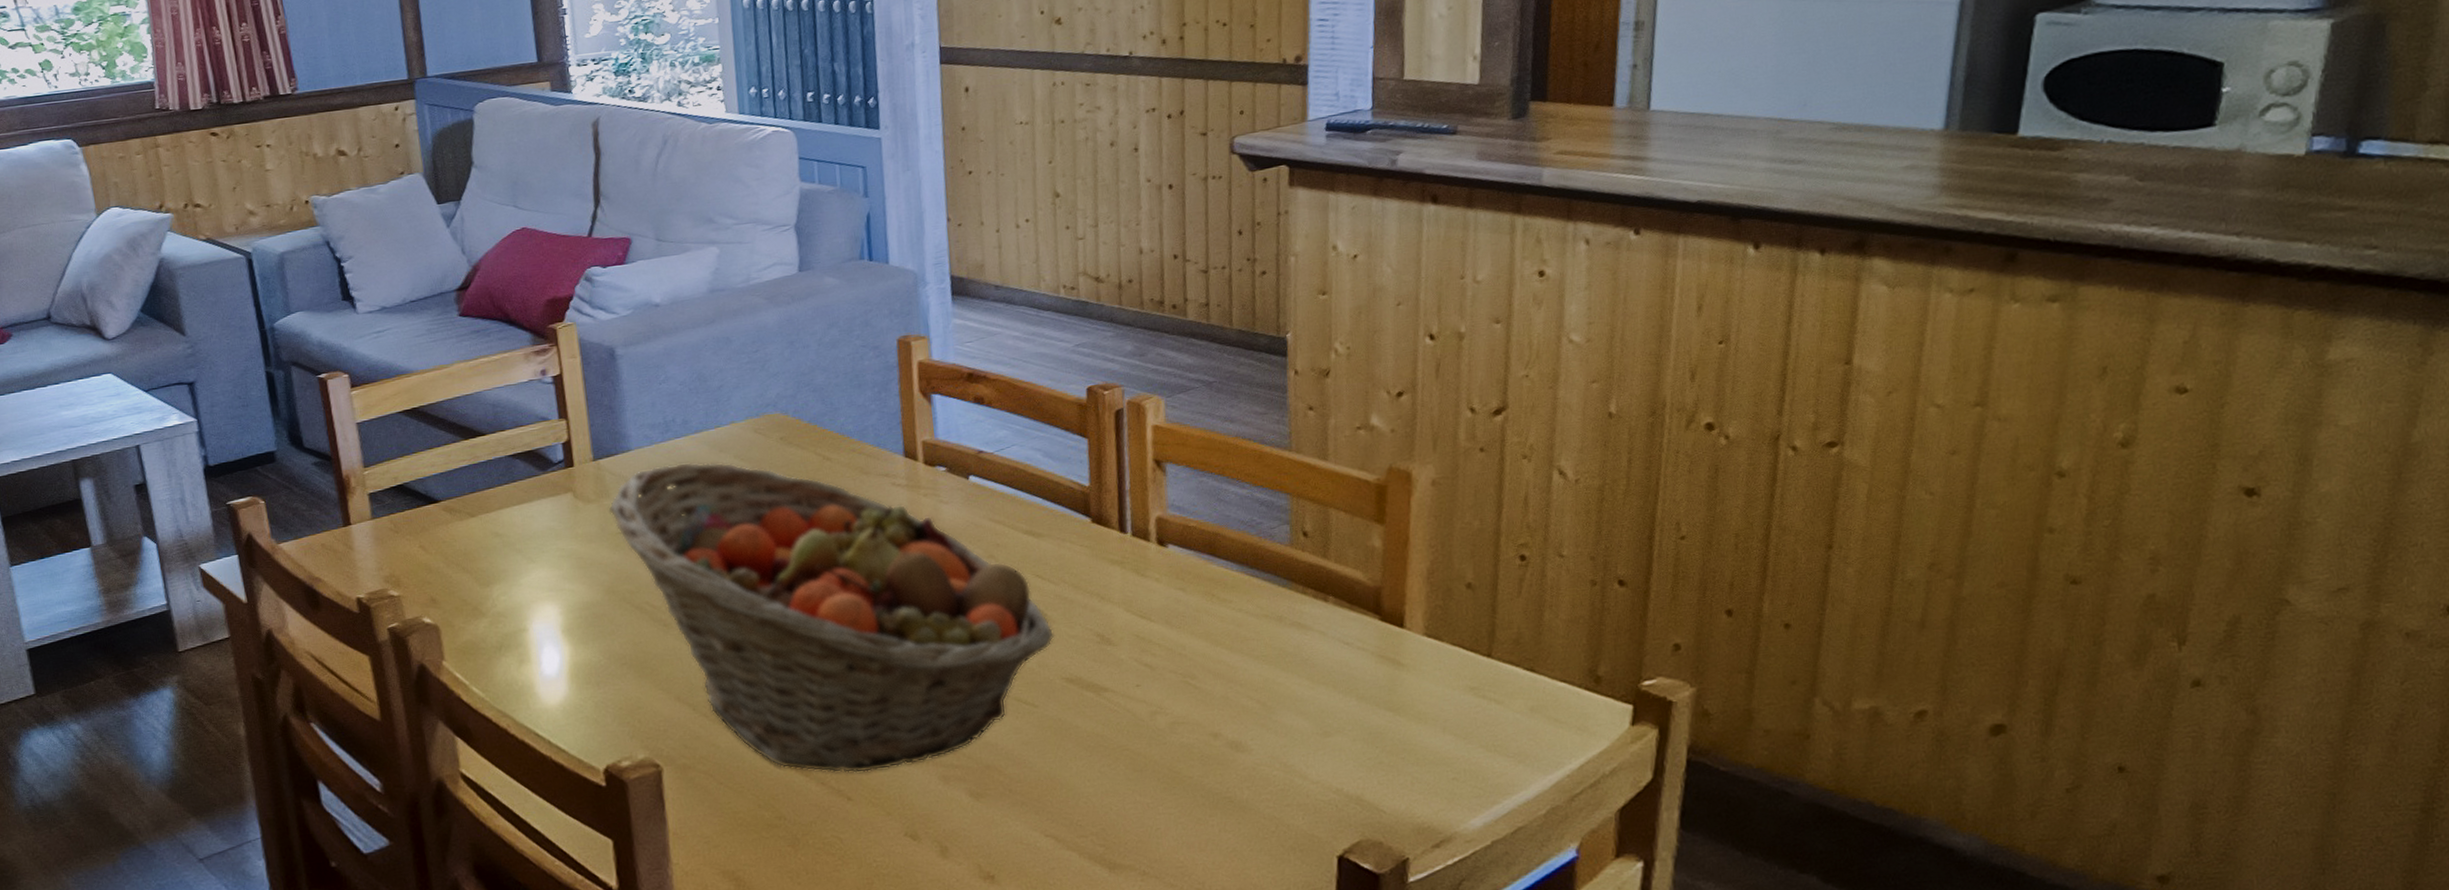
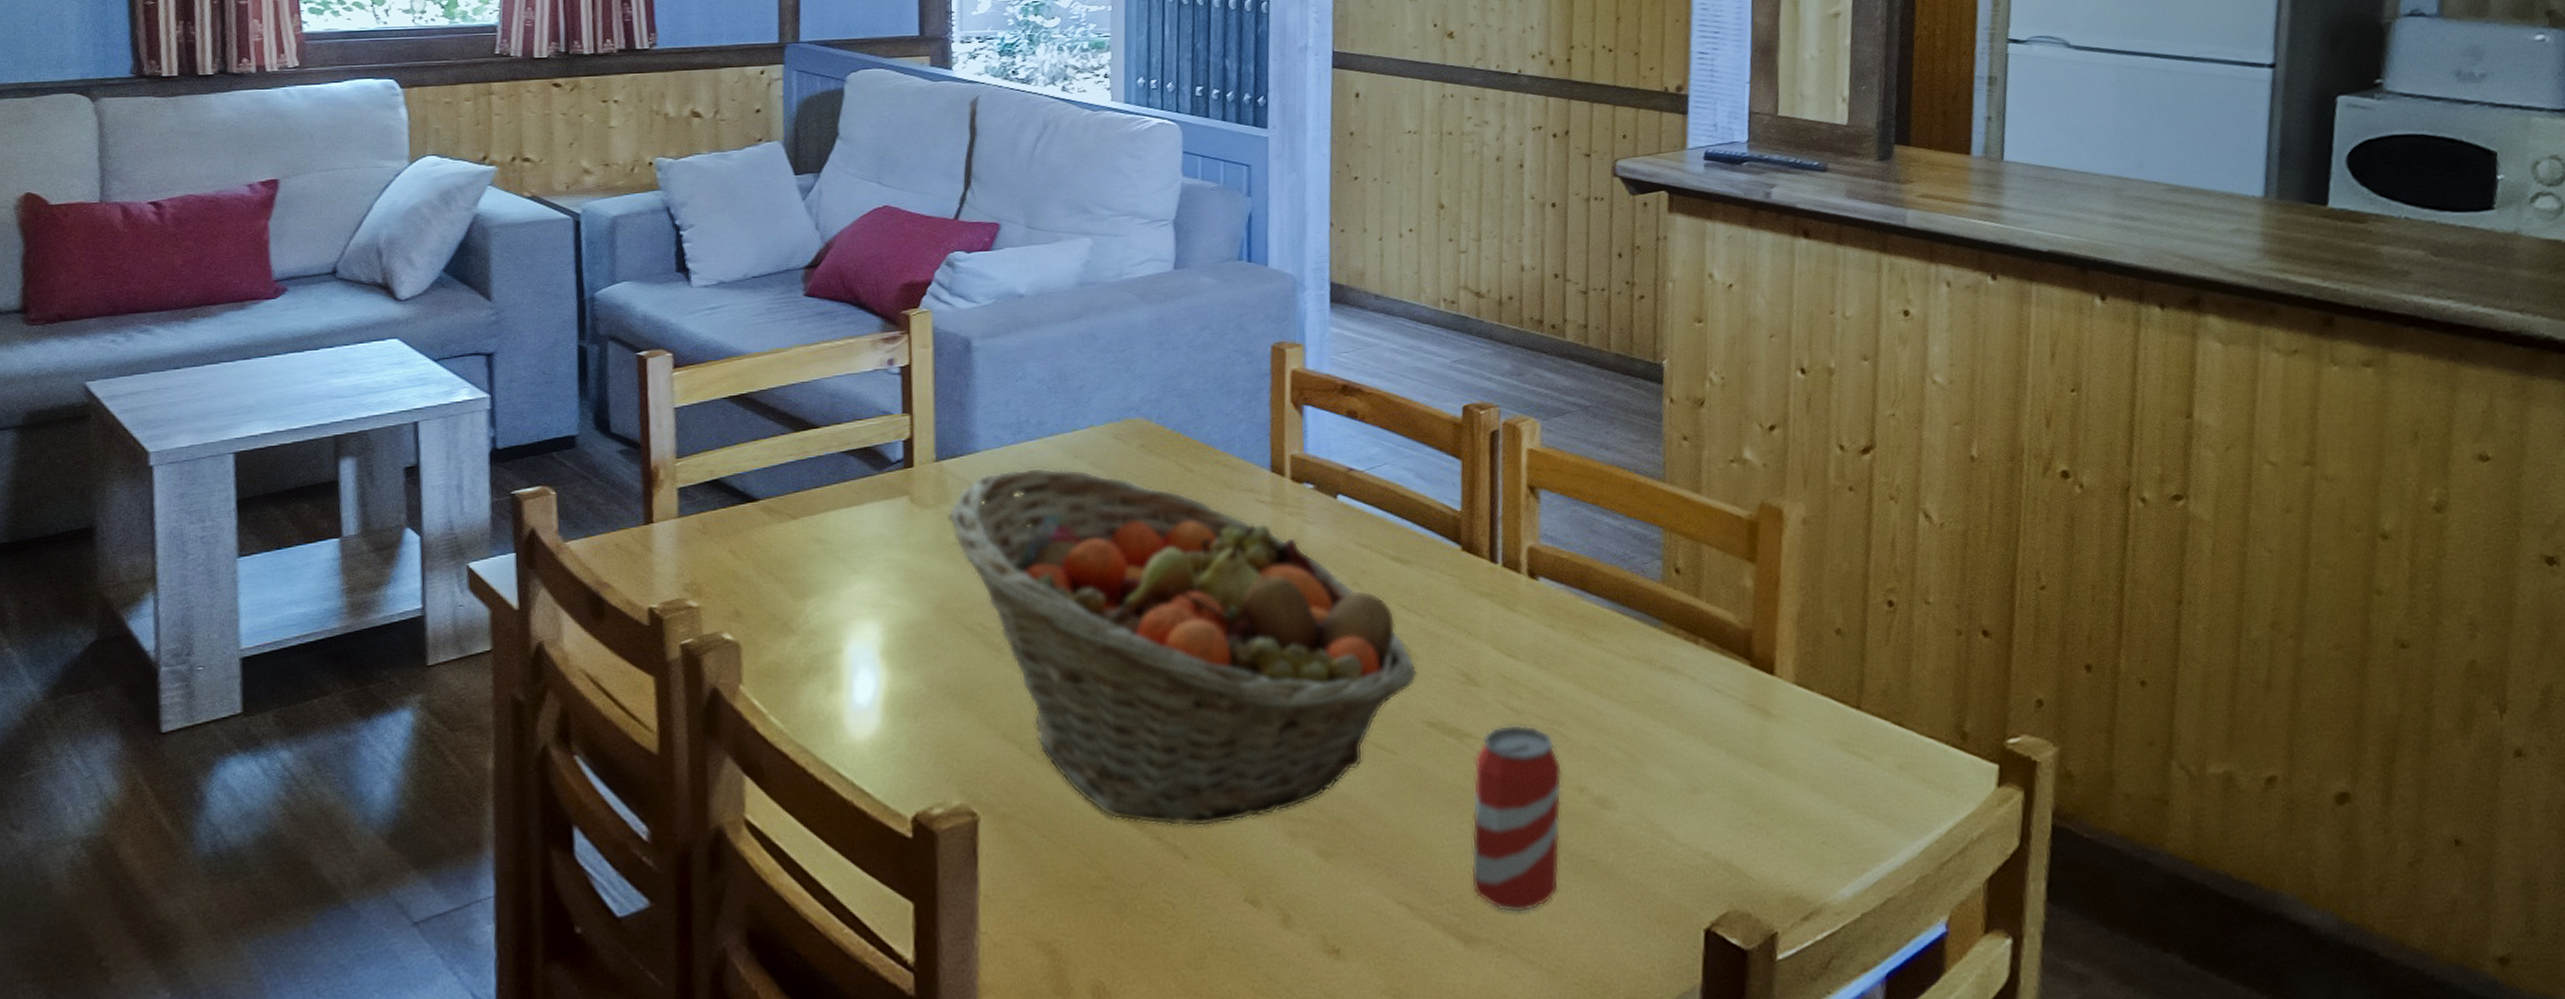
beverage can: none [1111,678,1197,844] -> present [1470,724,1562,914]

